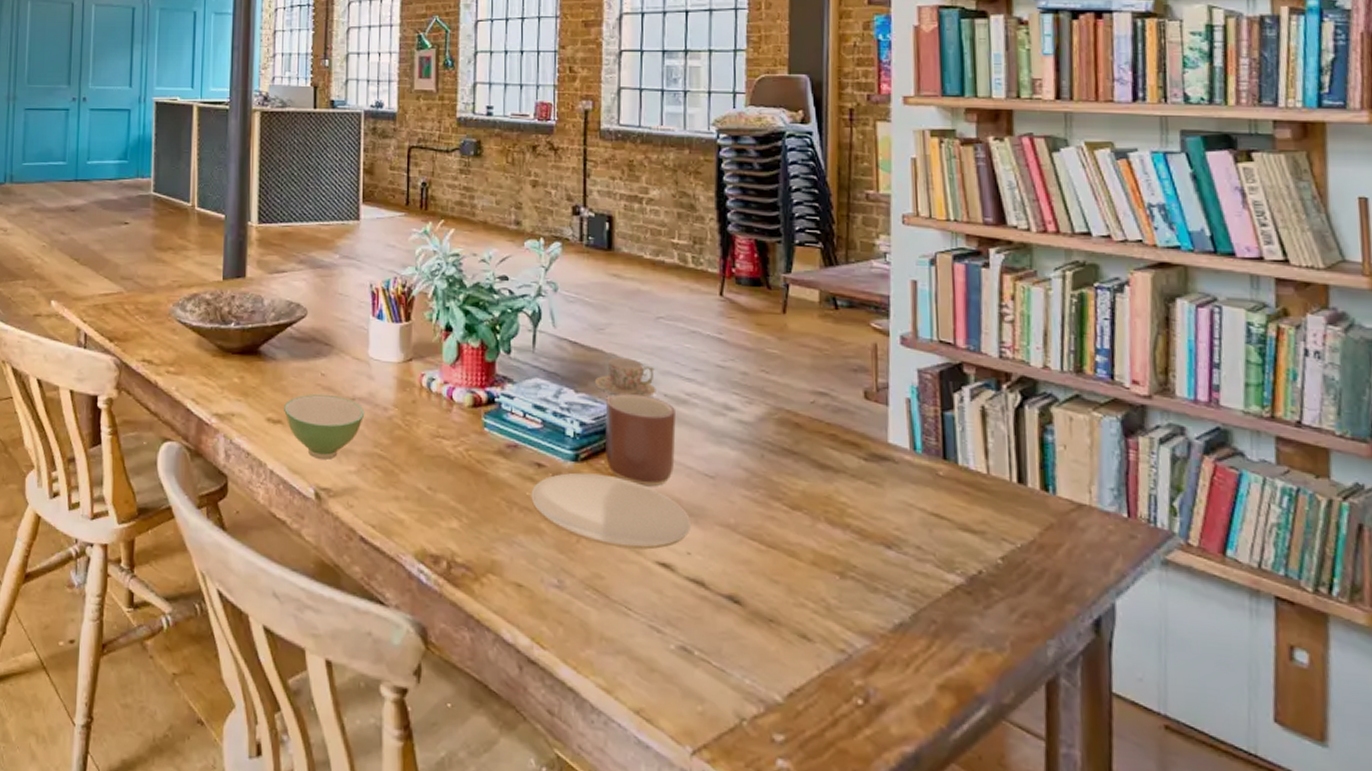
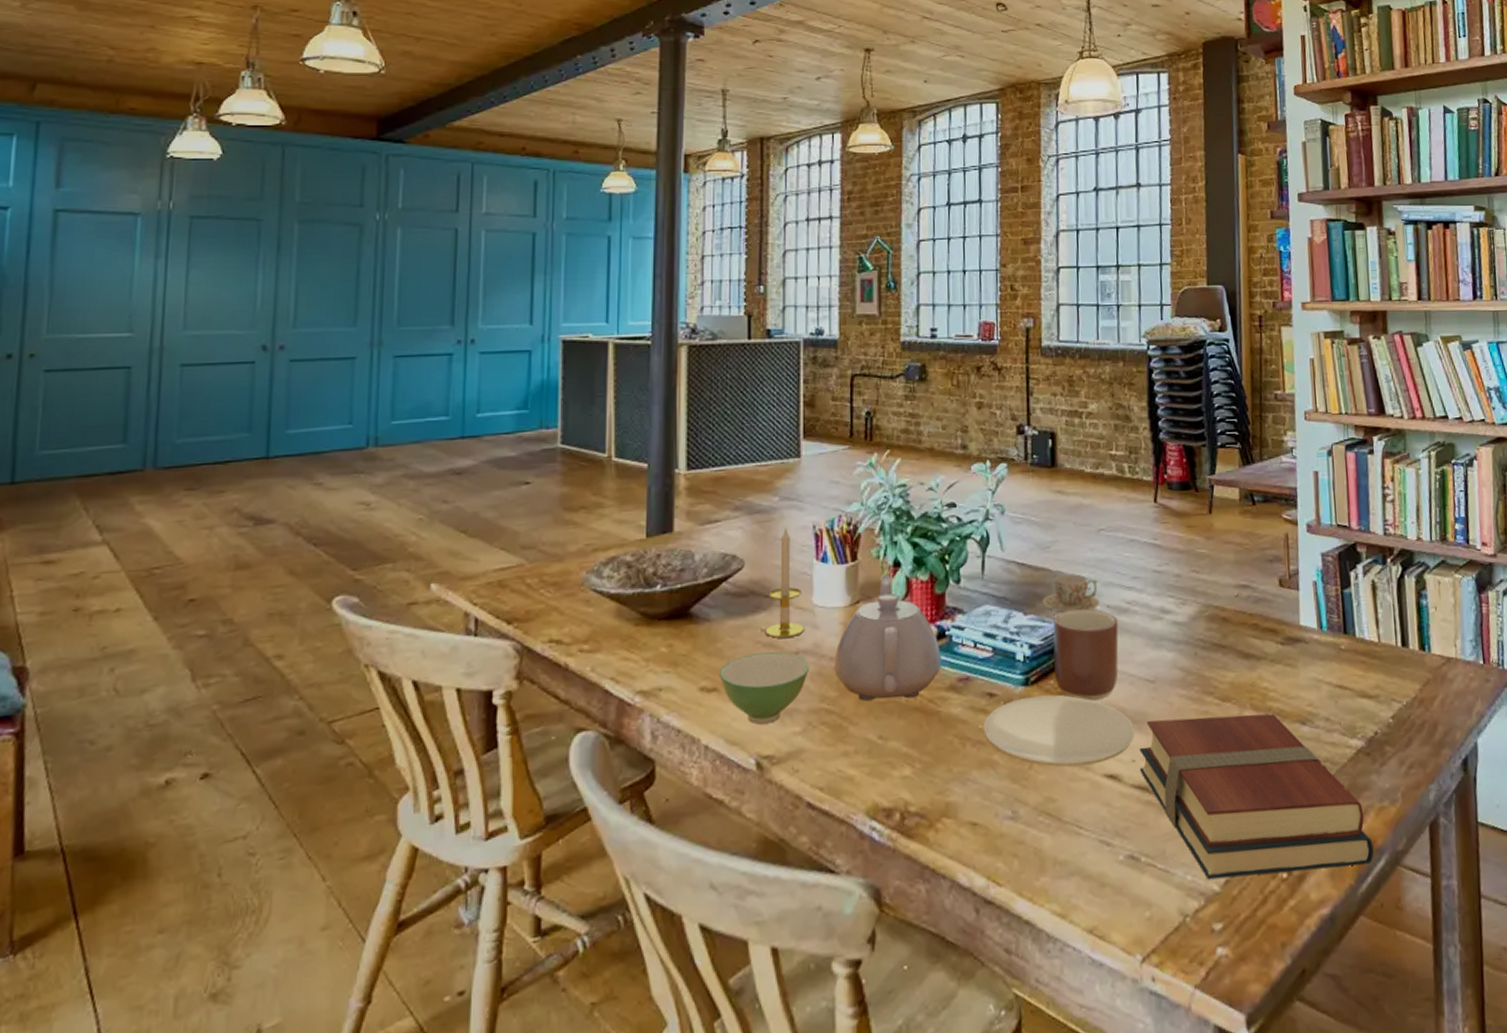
candle: none [325,284,360,385] -> present [765,528,804,639]
teapot: none [386,337,490,457] -> present [833,574,942,701]
books: none [694,515,972,711] -> present [1139,713,1374,879]

